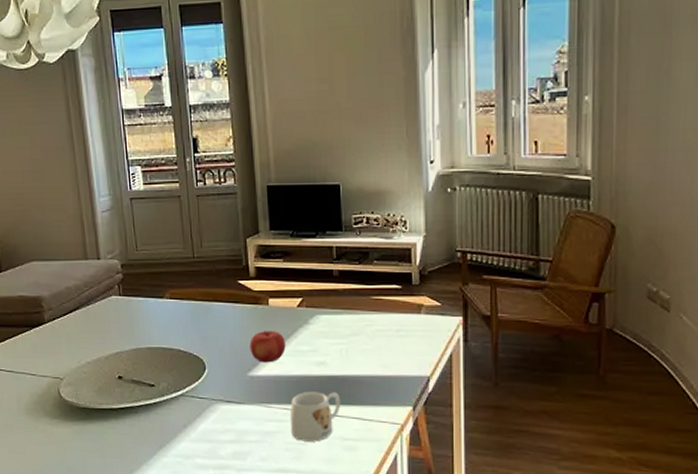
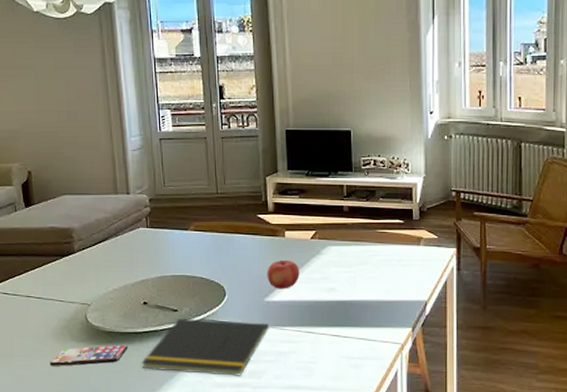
smartphone: none [23,421,104,445] -> present [49,344,128,367]
notepad: none [118,395,253,457] -> present [141,319,269,376]
mug: present [289,391,341,442] -> none [302,315,348,361]

